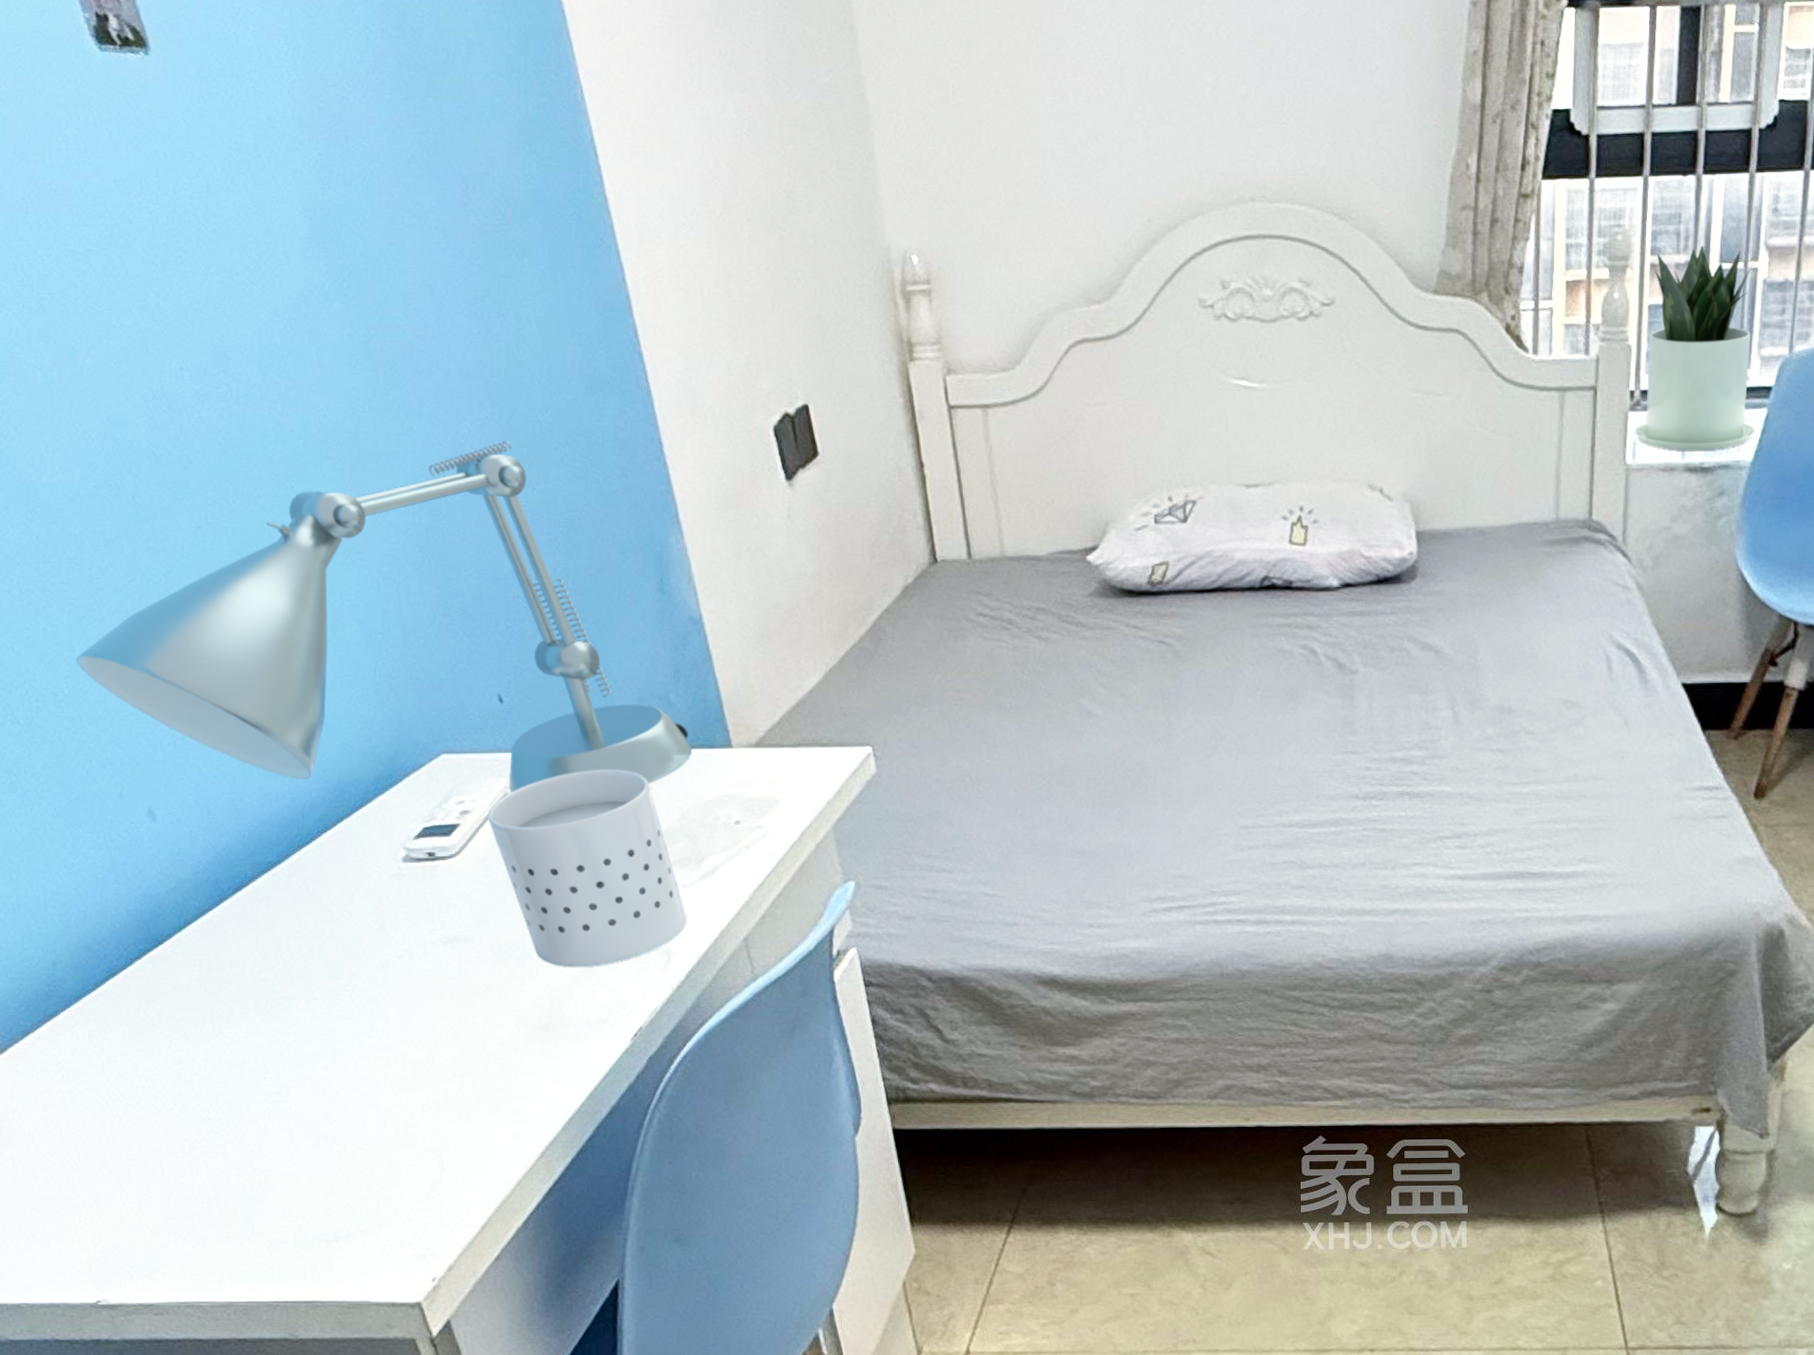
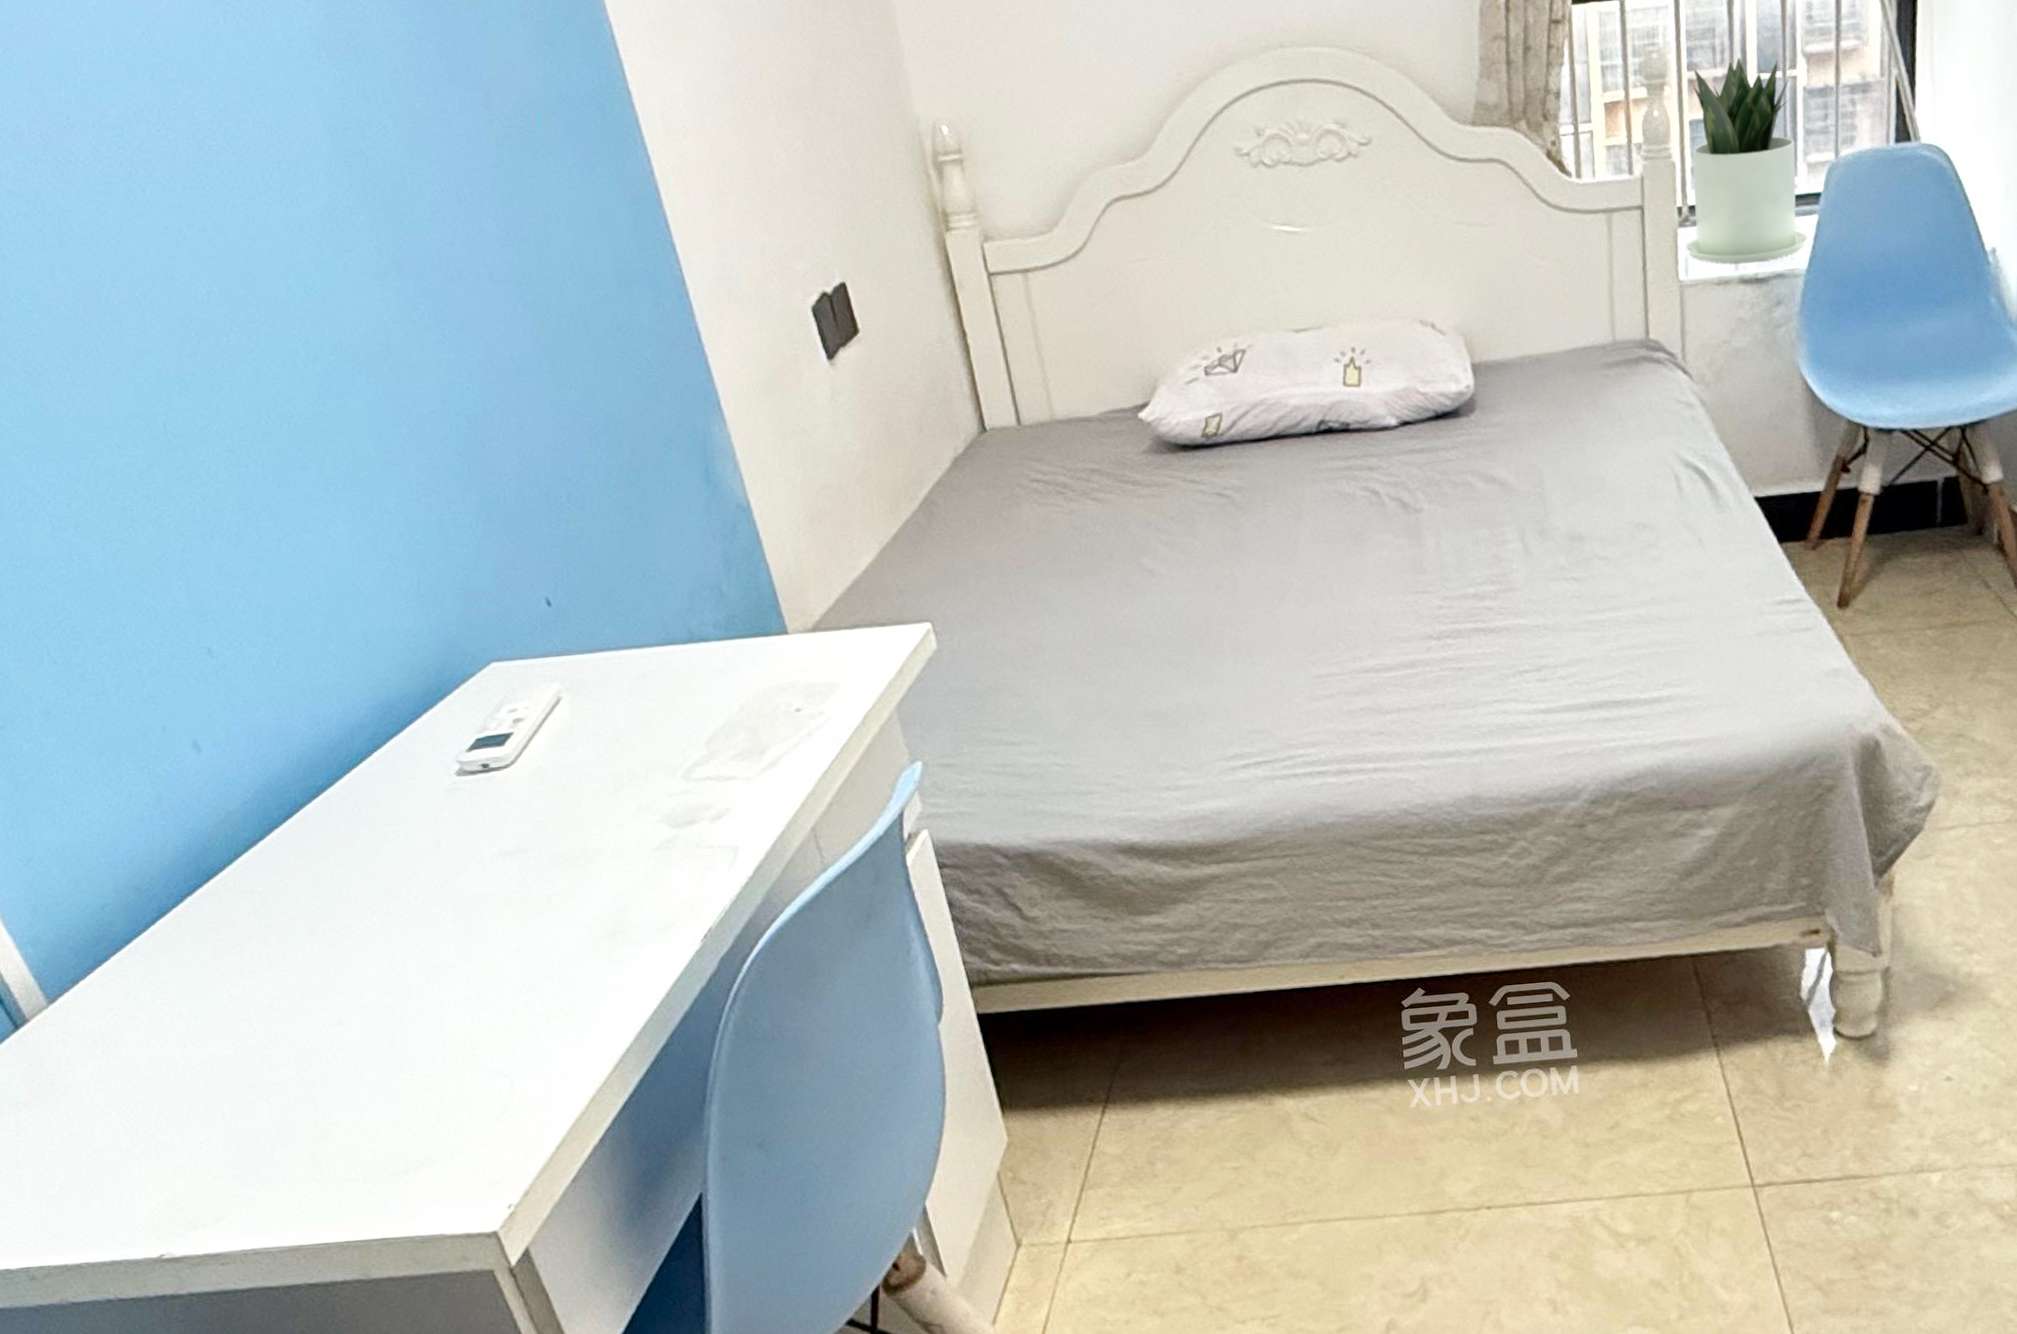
desk lamp: present [76,440,693,792] -> none [112,341,748,700]
mug: present [488,769,687,967] -> none [541,665,752,872]

